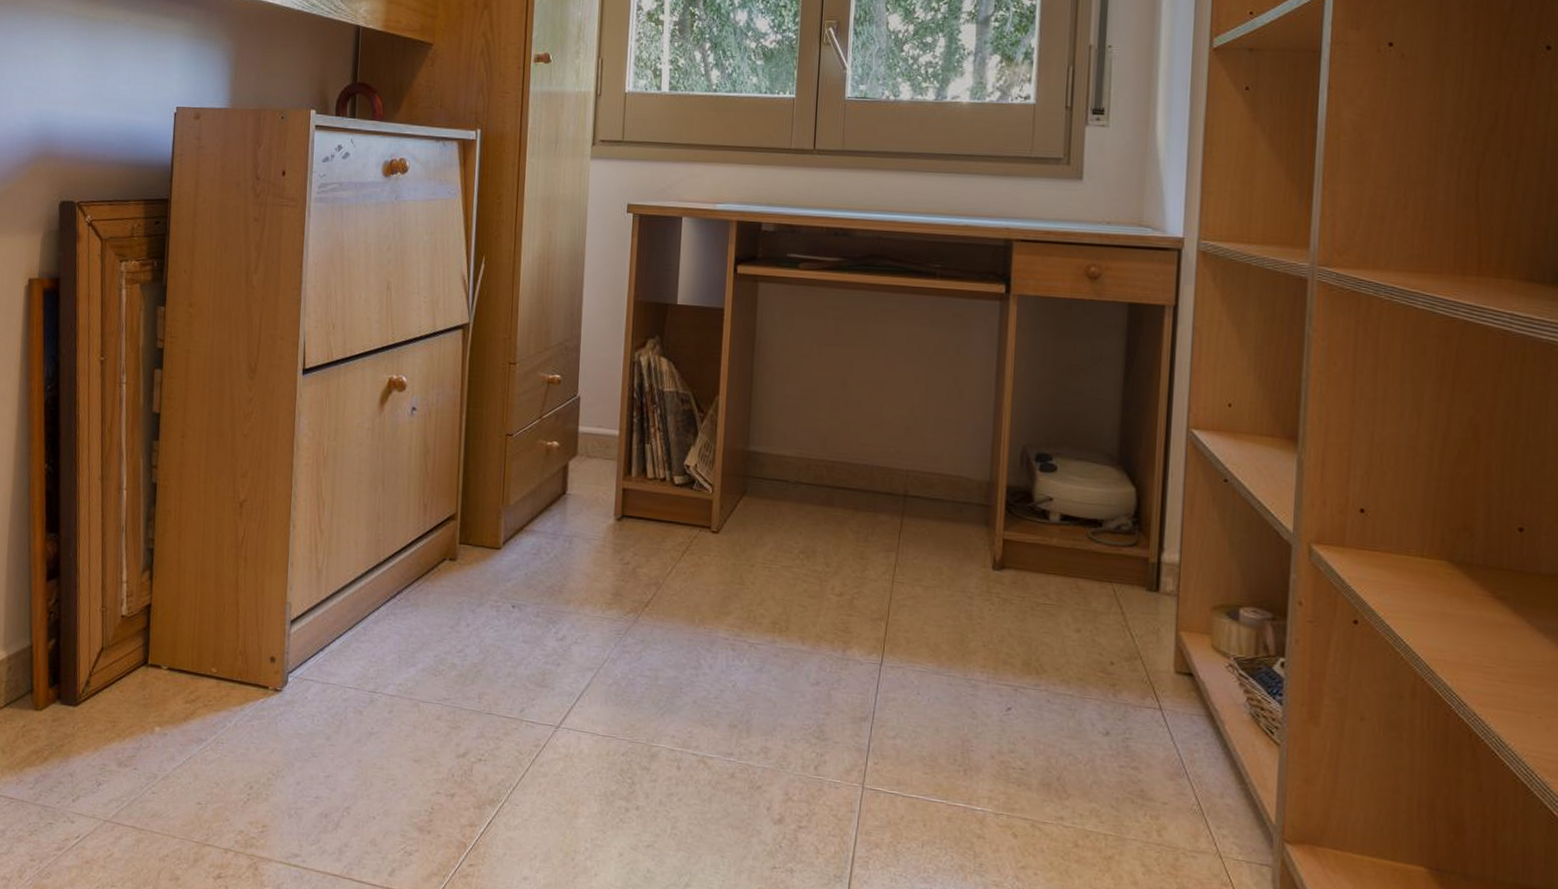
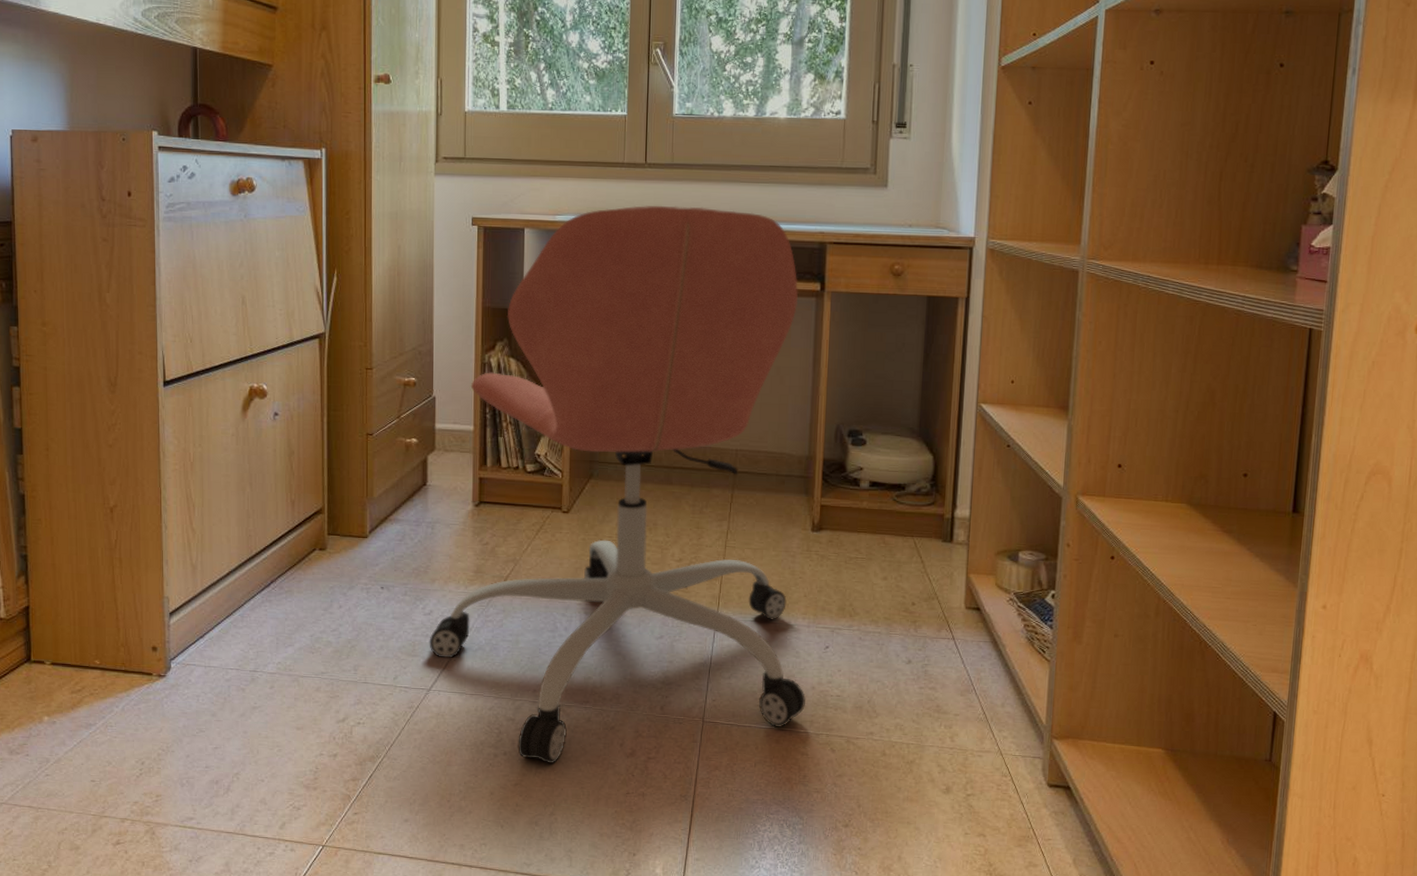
office chair: none [560,194,984,825] -> present [429,205,807,764]

